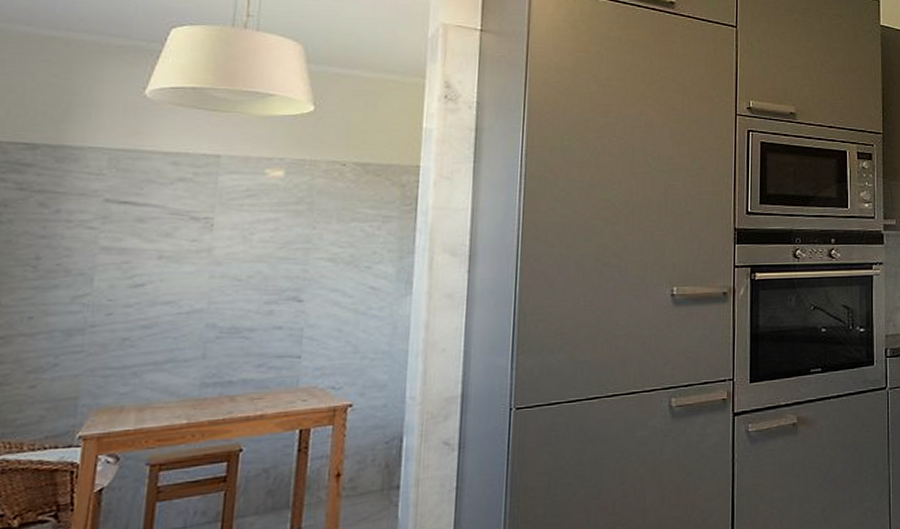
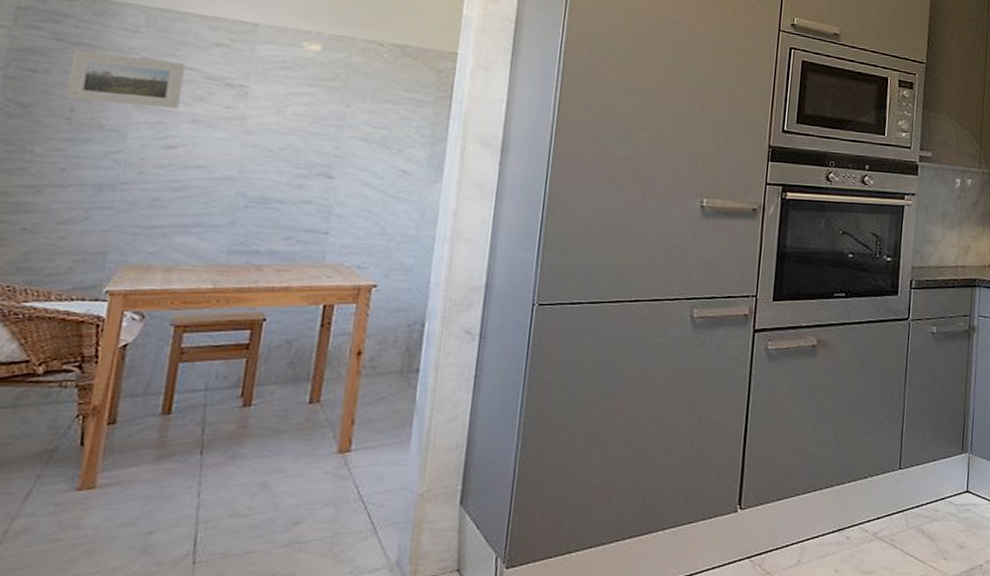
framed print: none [30,198,149,248] -> present [64,50,185,109]

